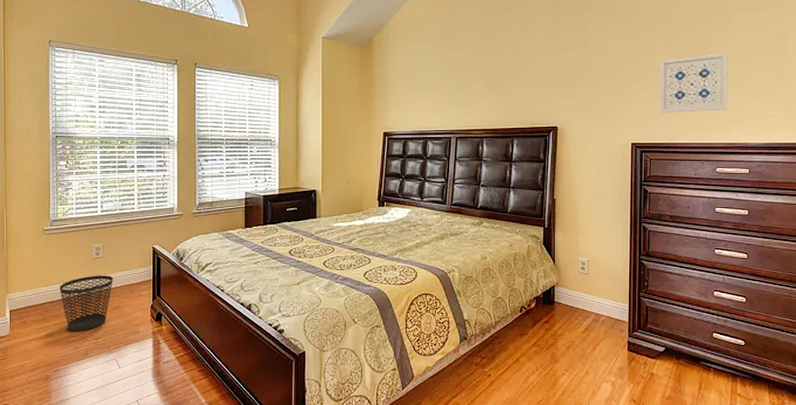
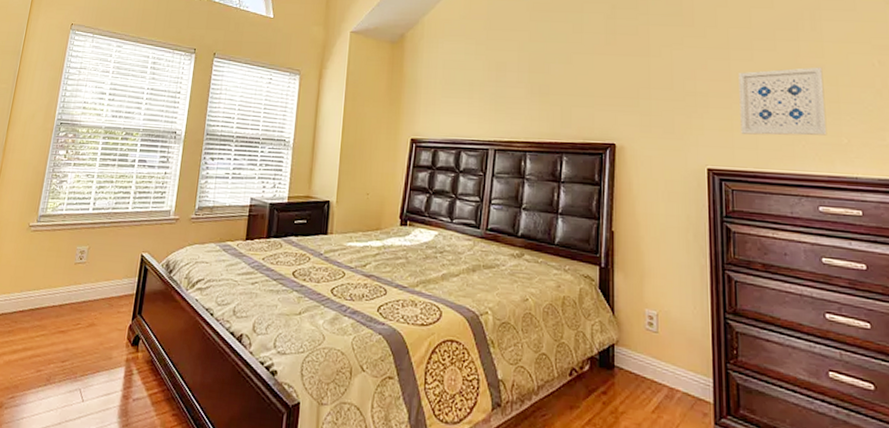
wastebasket: present [59,275,113,332] -> none [33,283,93,351]

